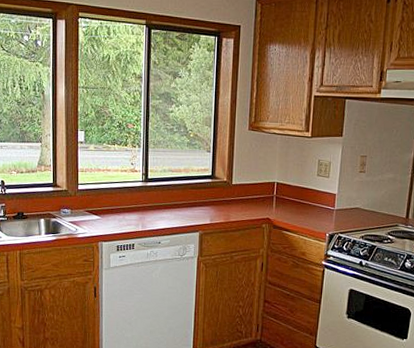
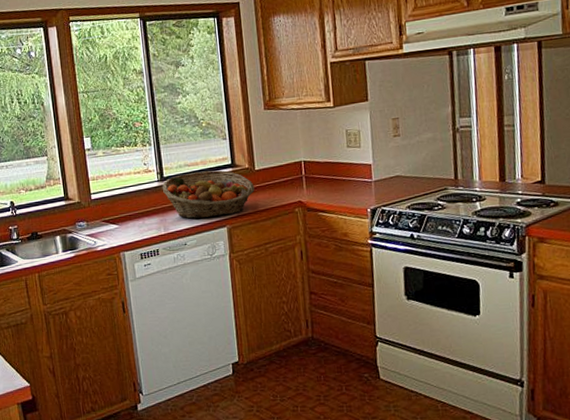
fruit basket: none [145,178,229,222] -> present [162,170,255,219]

